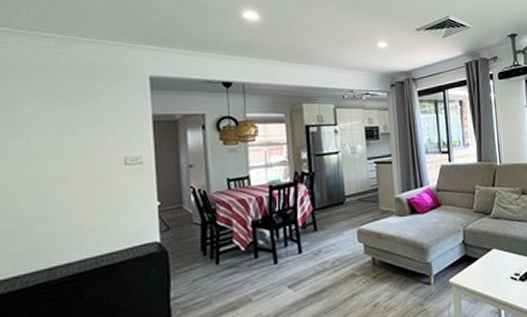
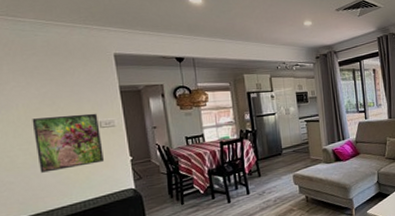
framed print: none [43,147,126,219] -> present [32,113,104,173]

